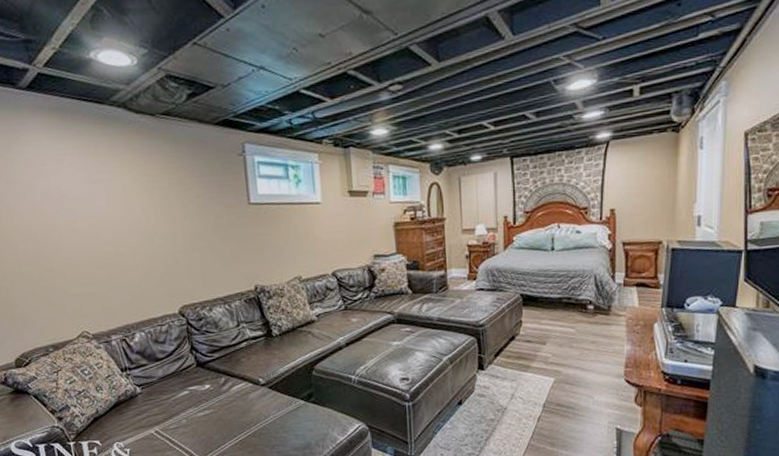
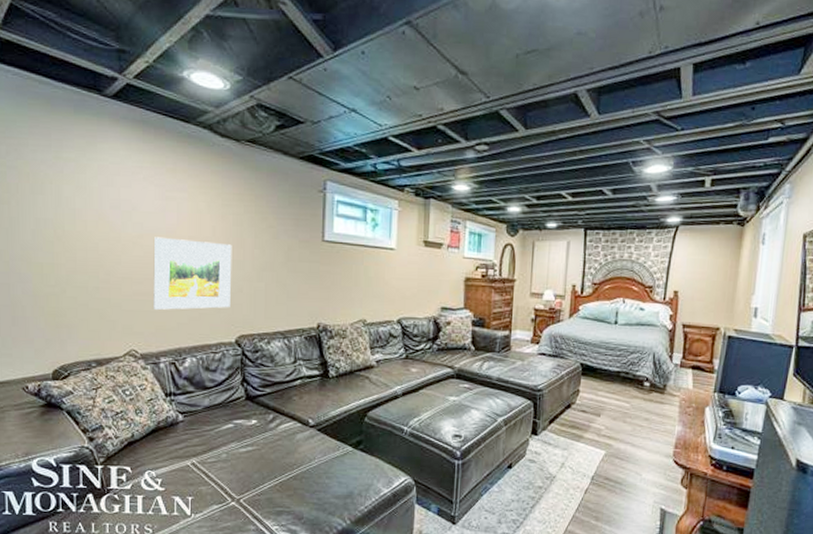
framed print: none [88,219,169,291] -> present [153,237,232,310]

